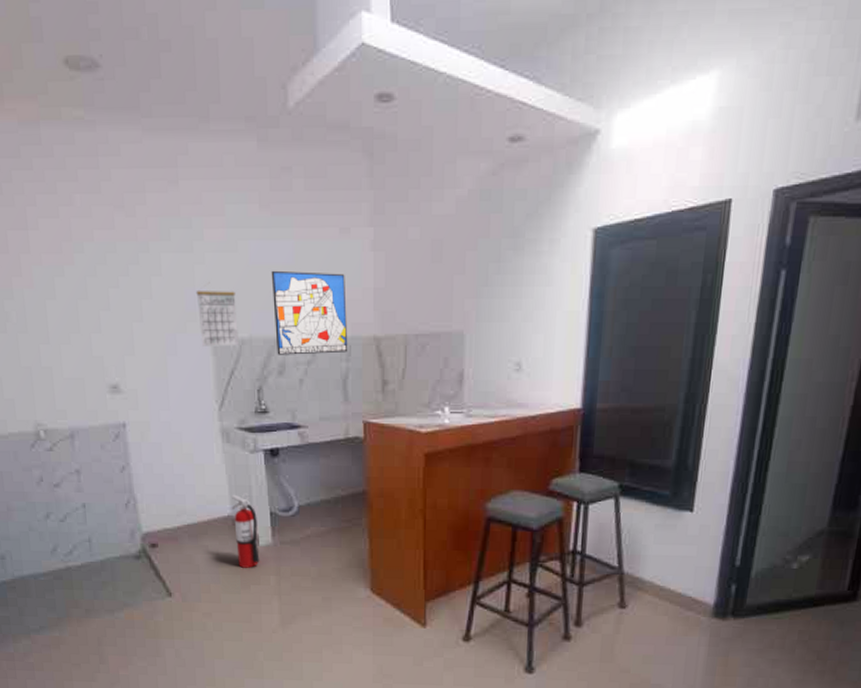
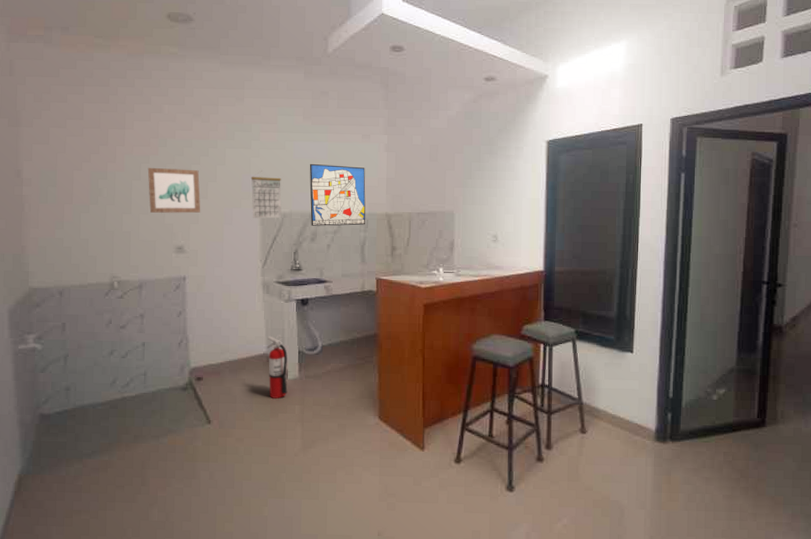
wall art: none [63,281,137,342] -> present [147,167,201,214]

